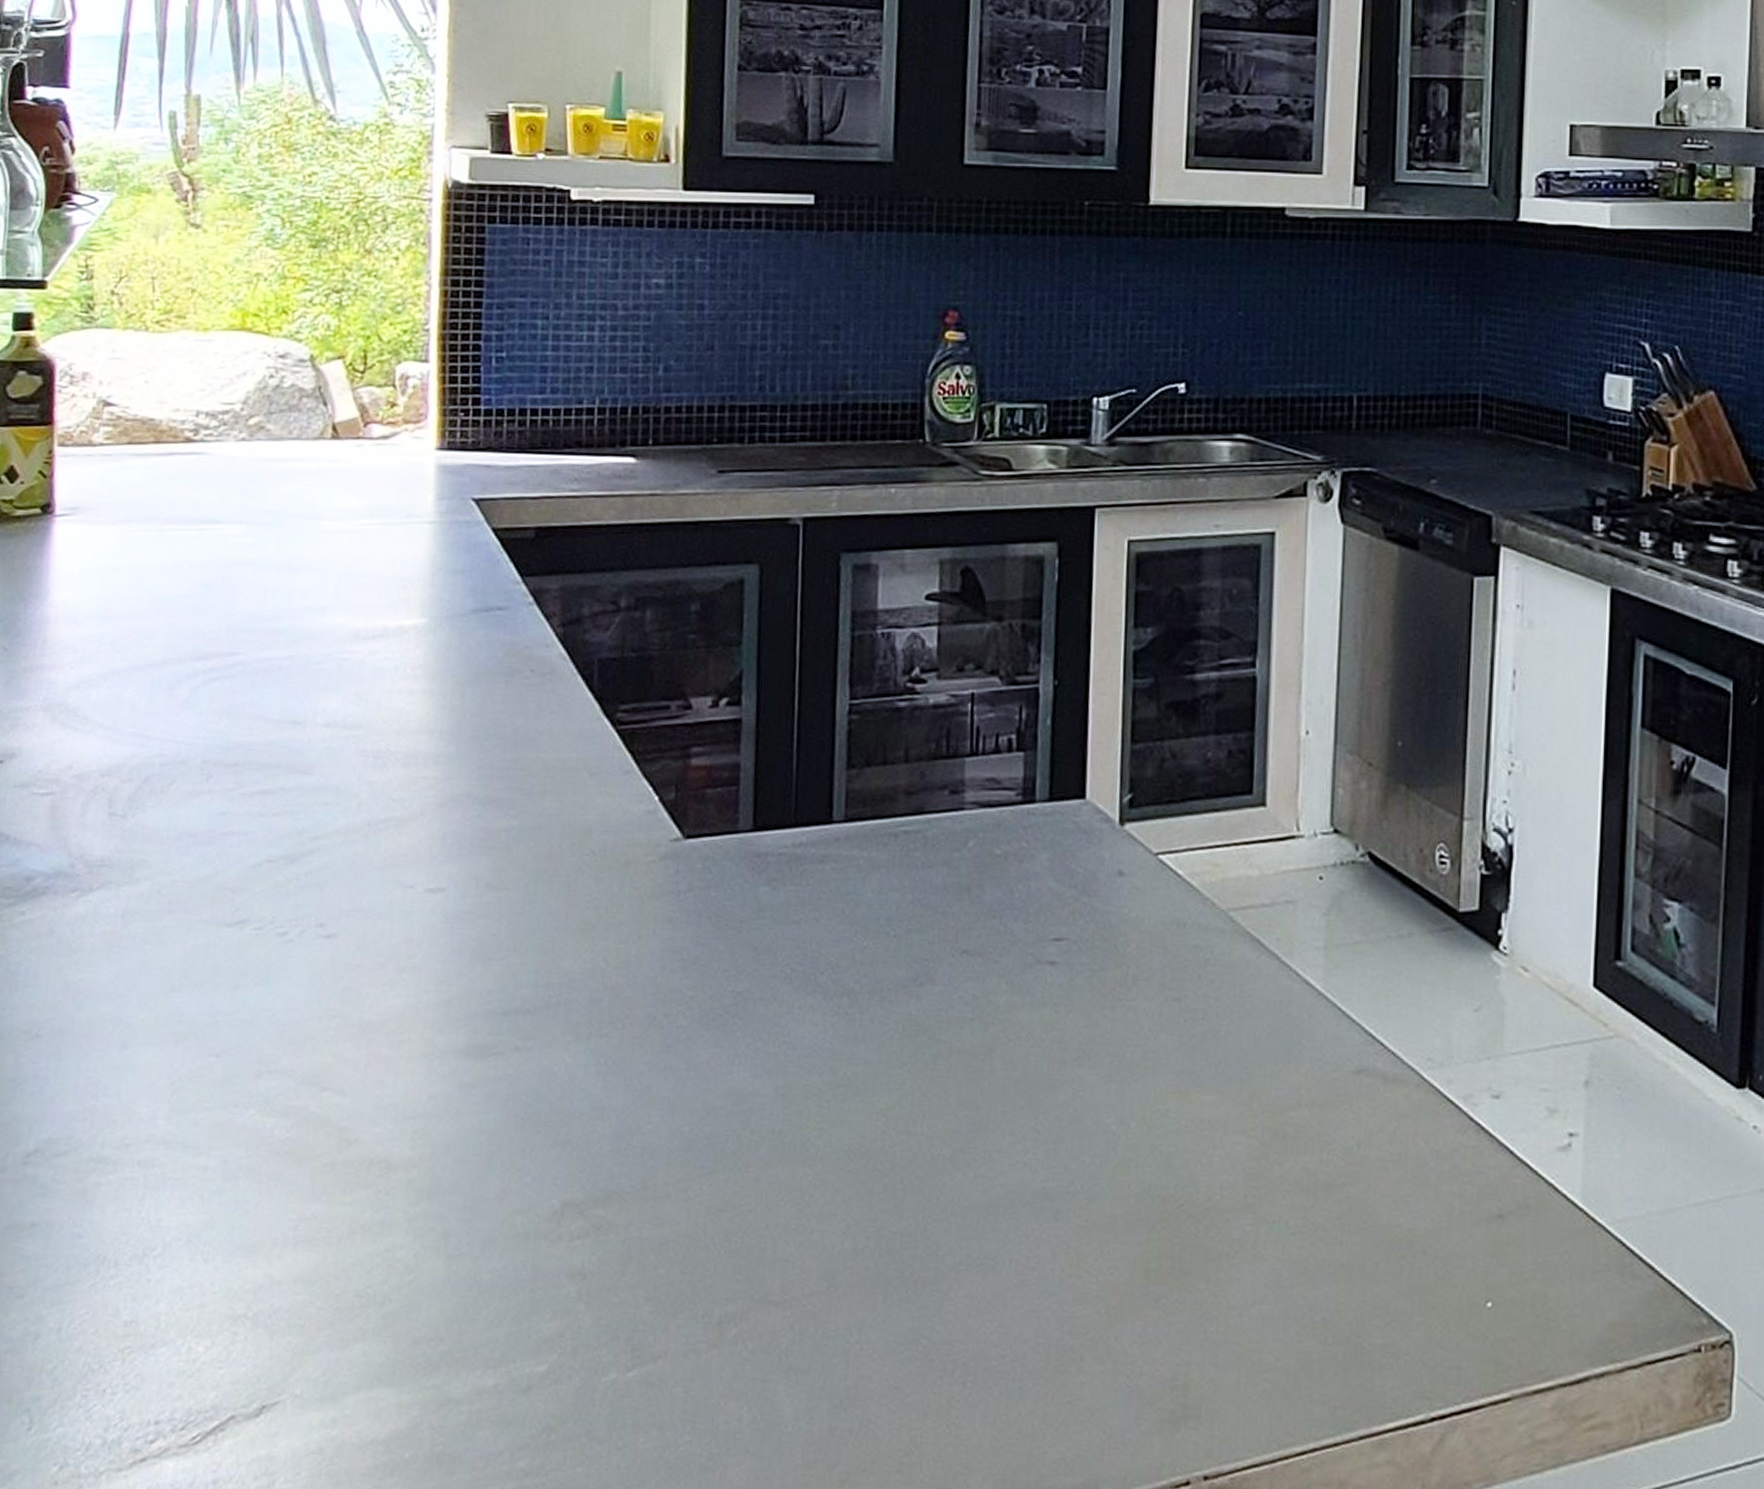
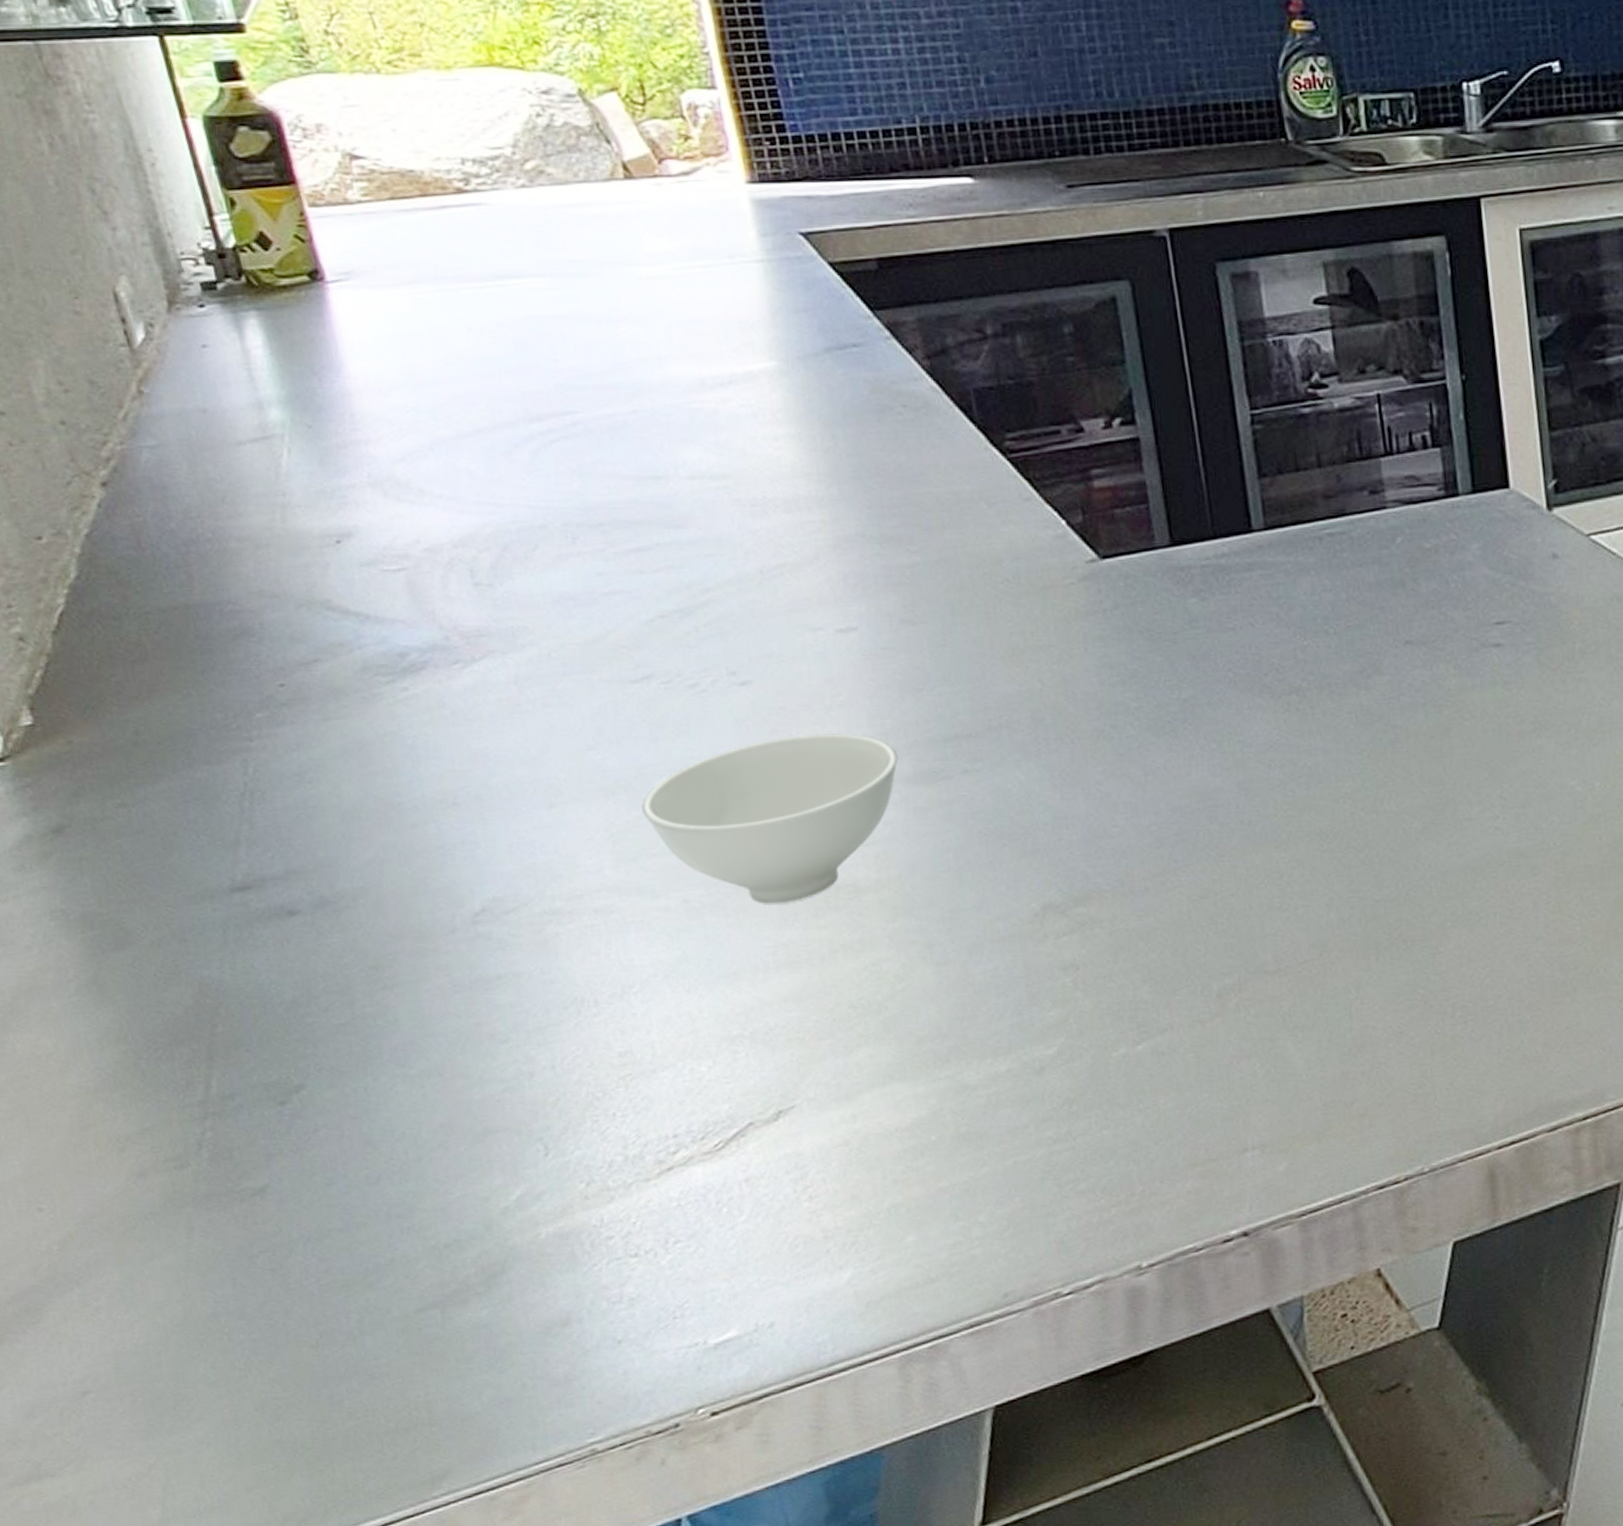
bowl: none [206,995,457,1174] -> present [641,733,899,904]

